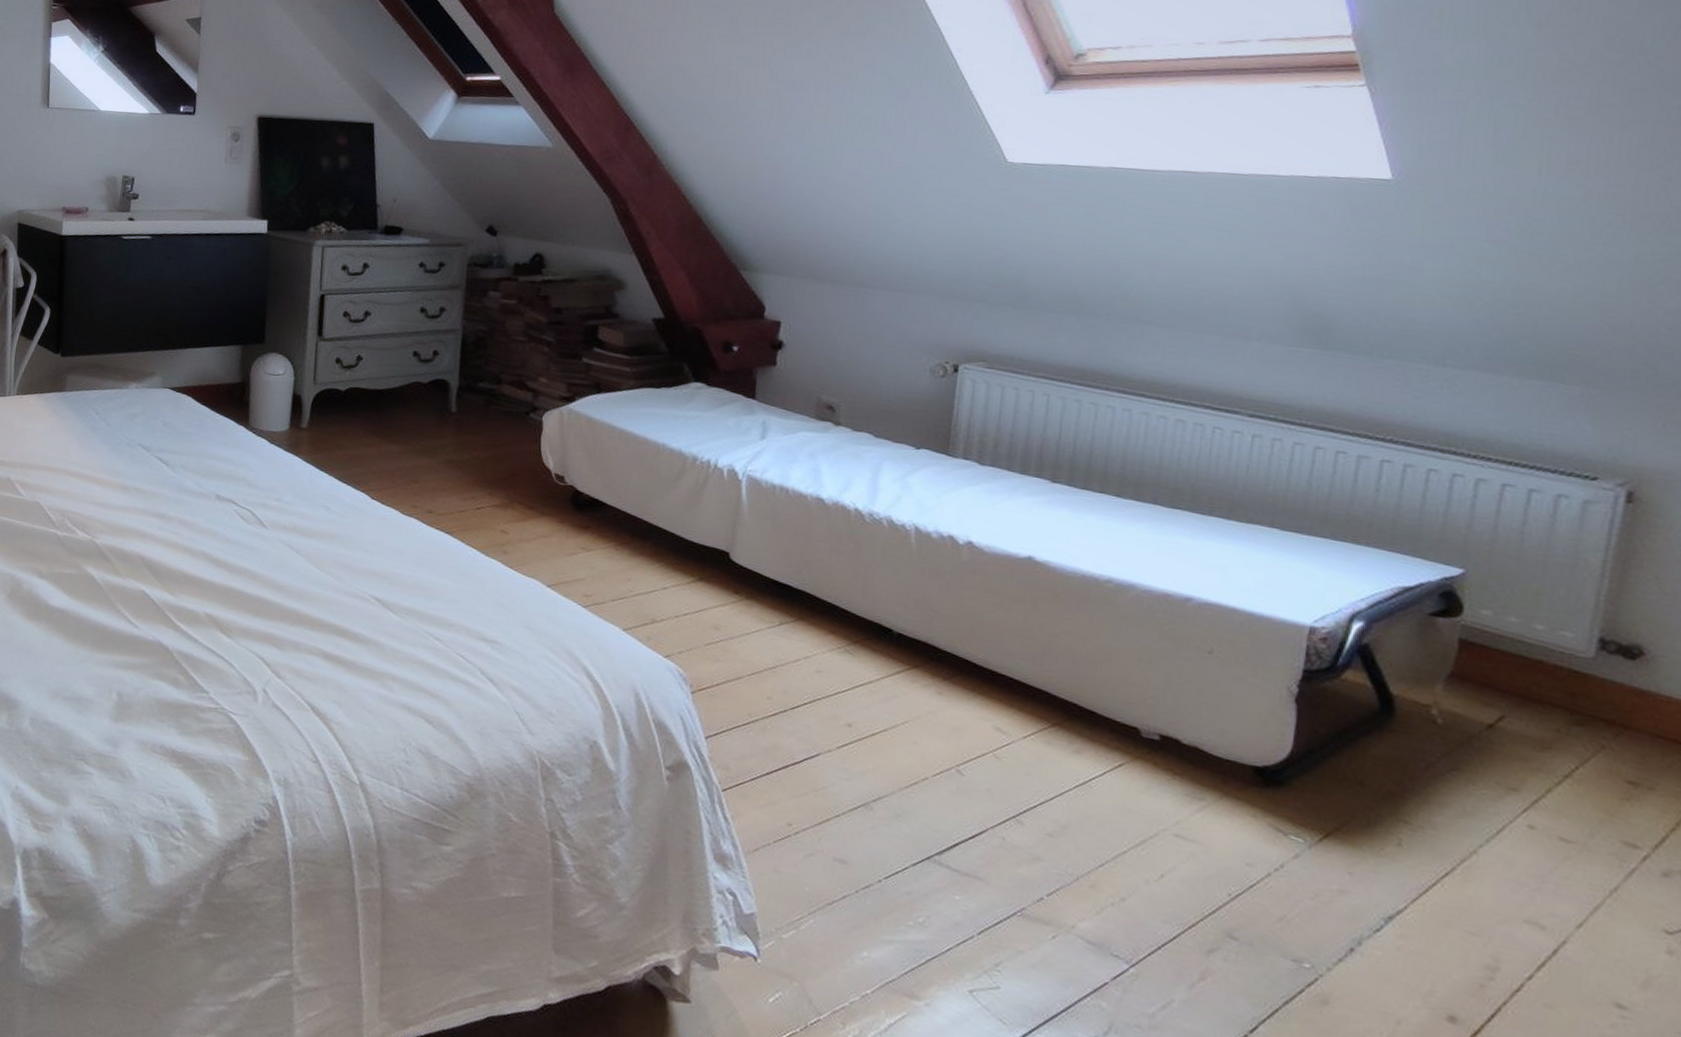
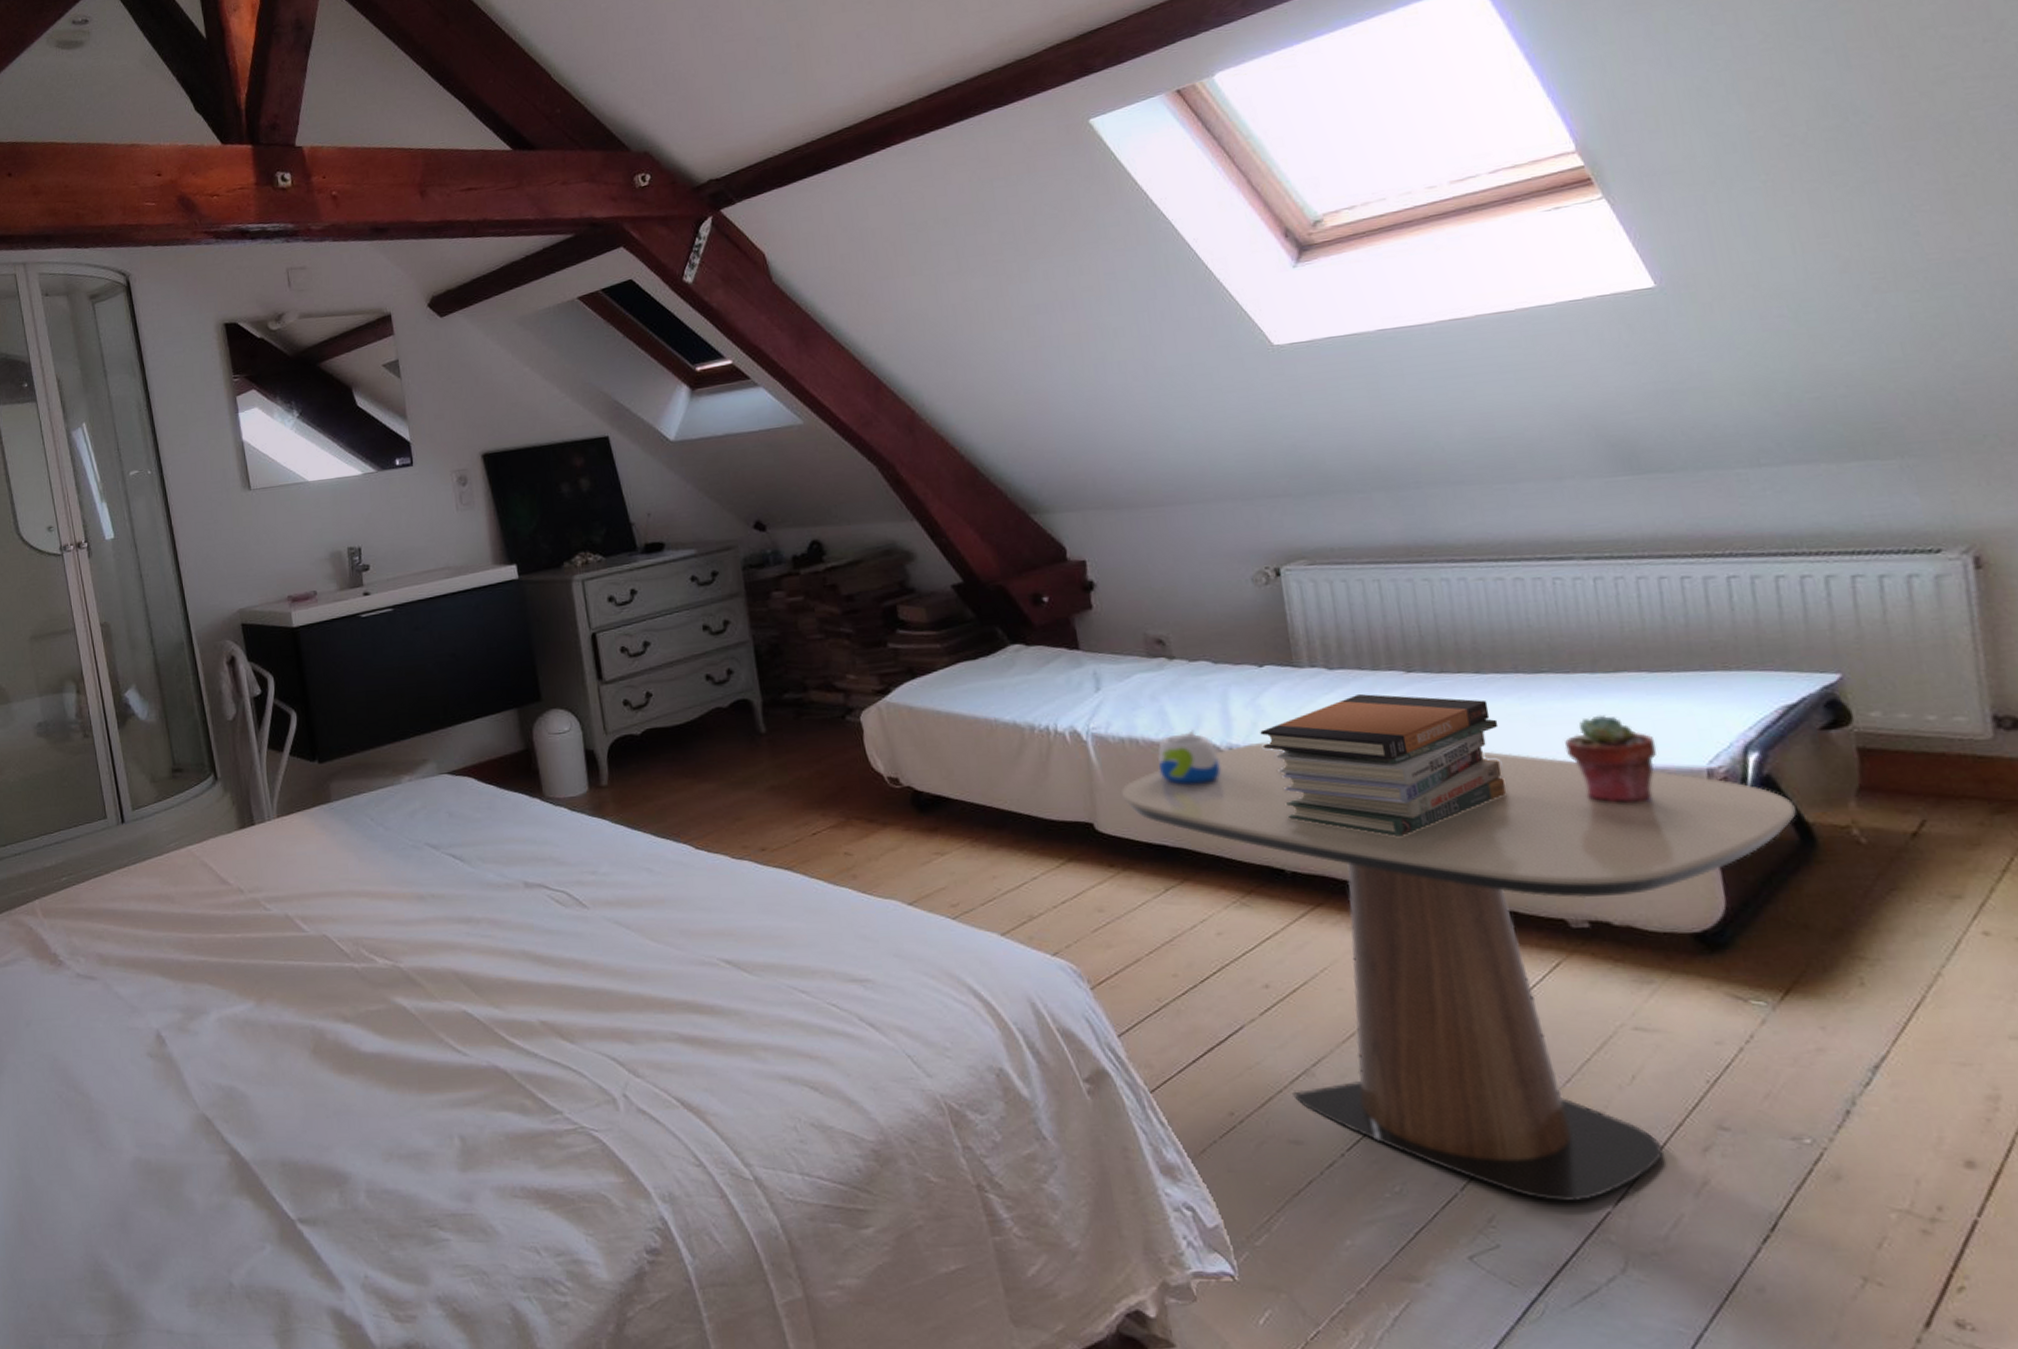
side table: none [761,514,1384,969] -> present [1121,741,1797,1203]
mug: none [801,491,858,540] -> present [1157,730,1221,785]
book stack: none [900,492,1125,625] -> present [1260,694,1507,838]
potted succulent: none [1181,557,1269,644] -> present [1564,714,1657,804]

